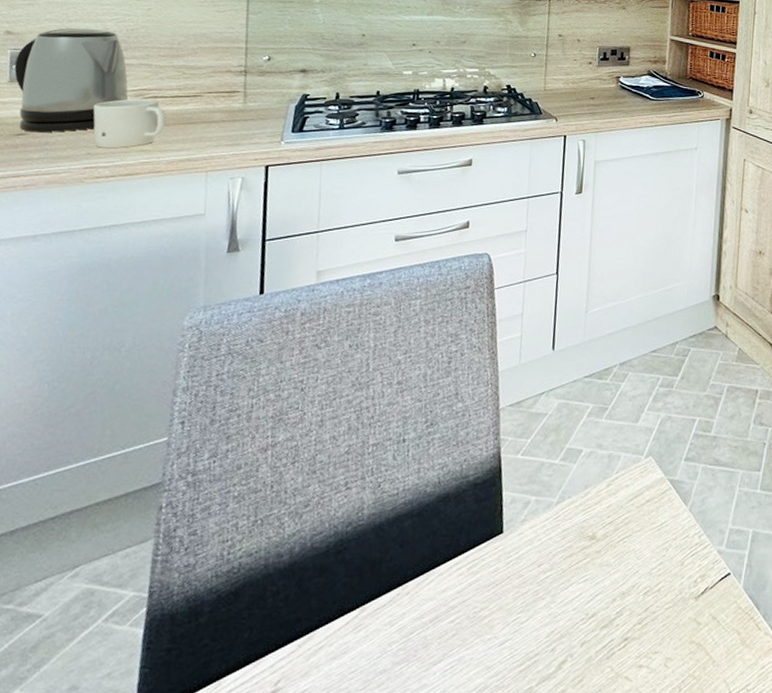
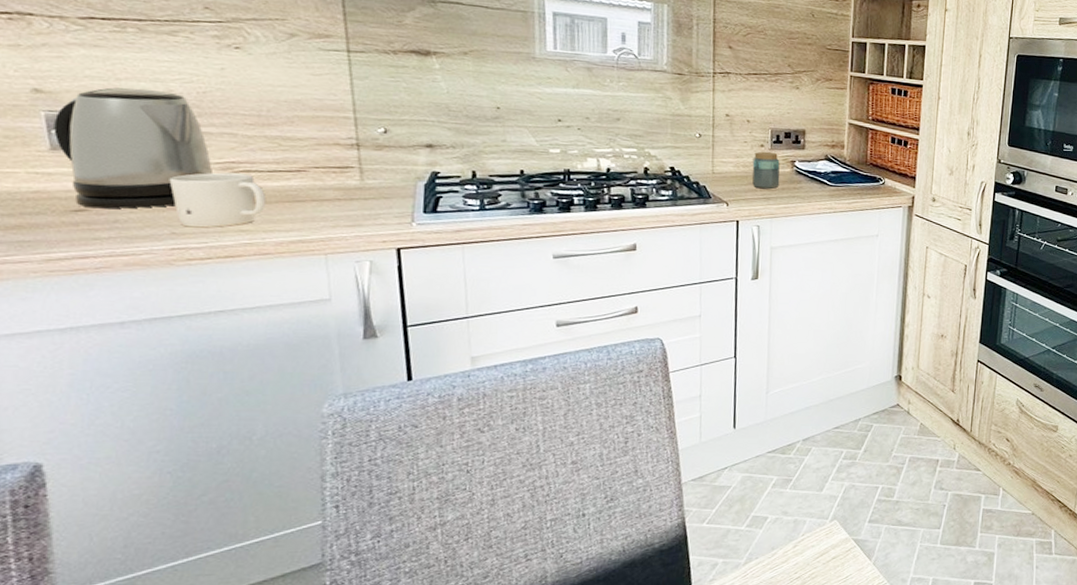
peanut butter: none [579,68,606,105] -> present [751,151,780,189]

